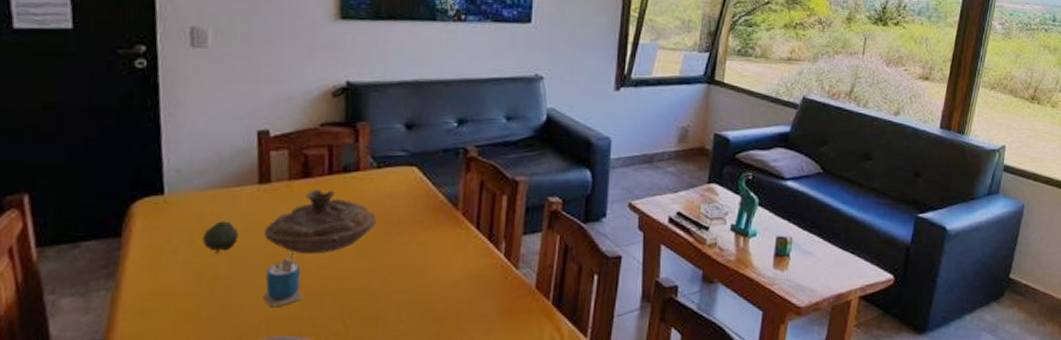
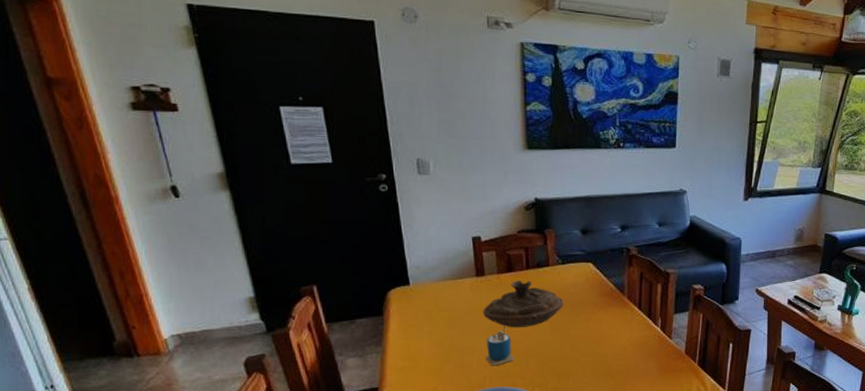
fruit: present [203,221,239,253] -> none [440,304,465,327]

